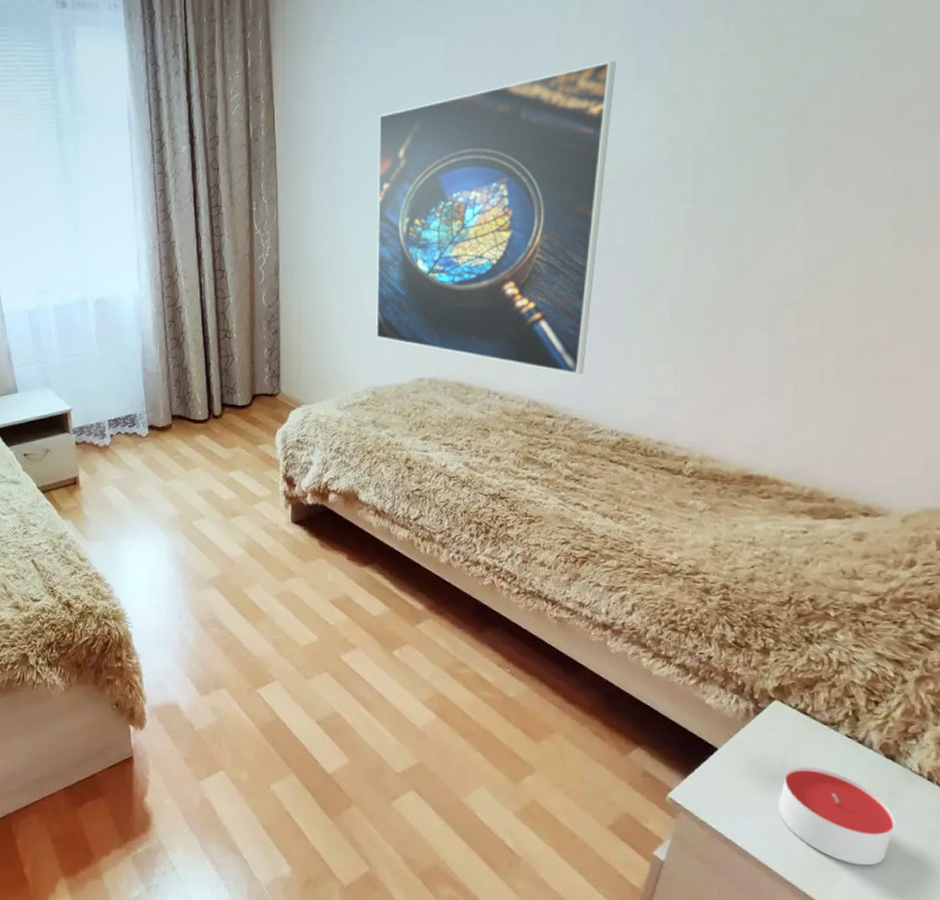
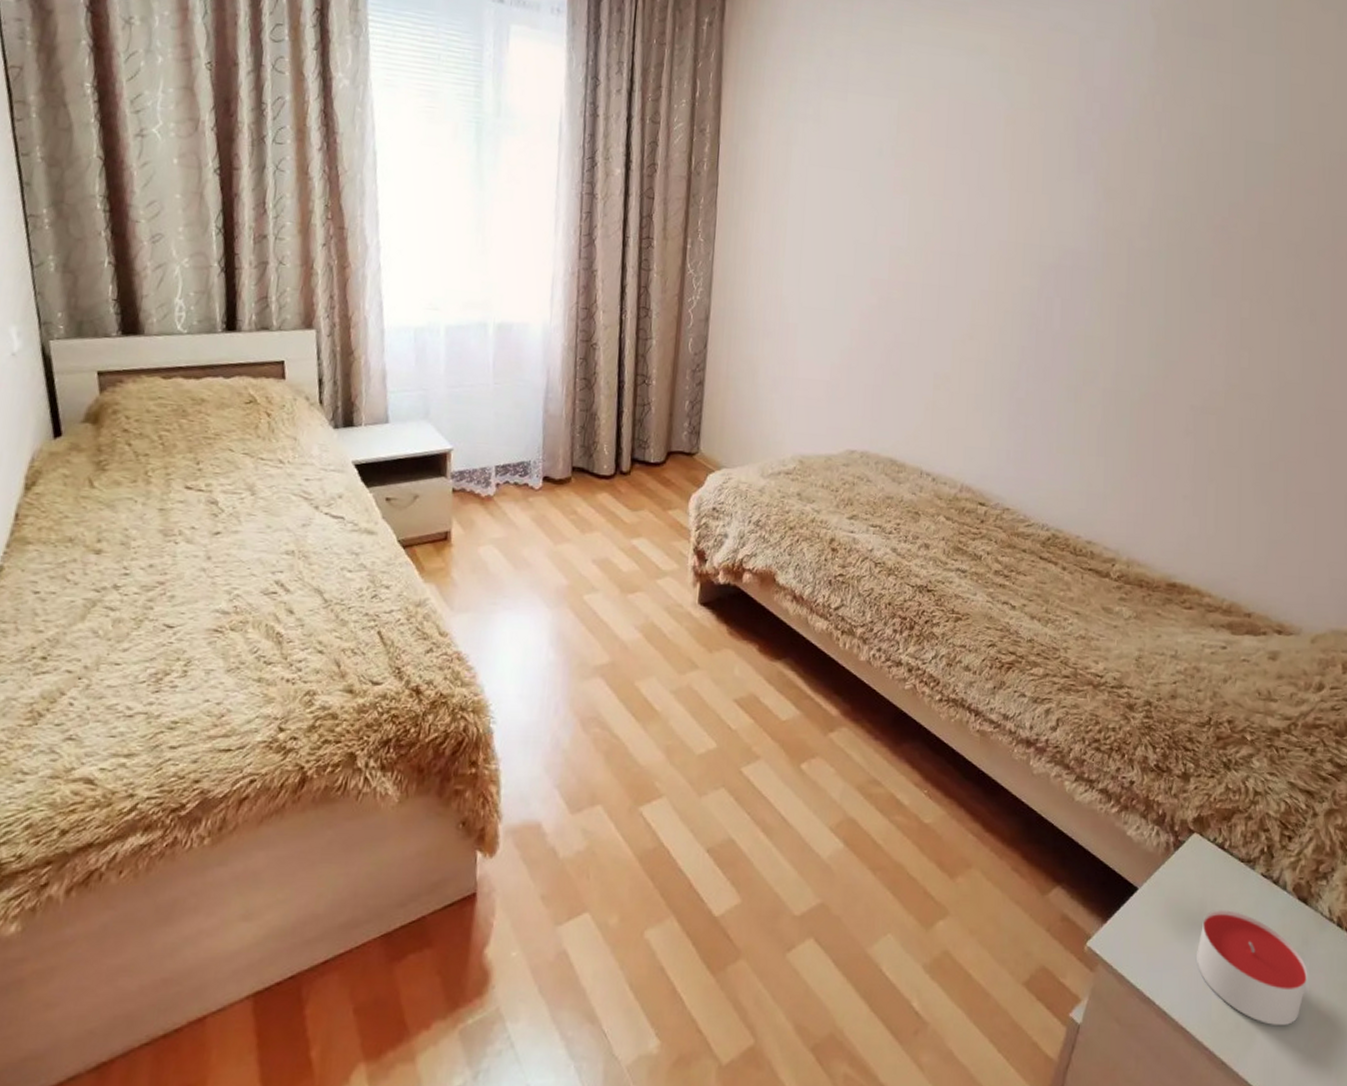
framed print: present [376,61,616,375] -> none [808,149,1059,462]

